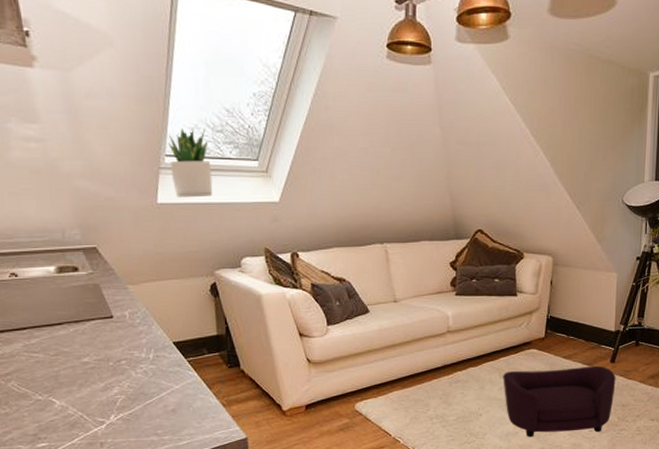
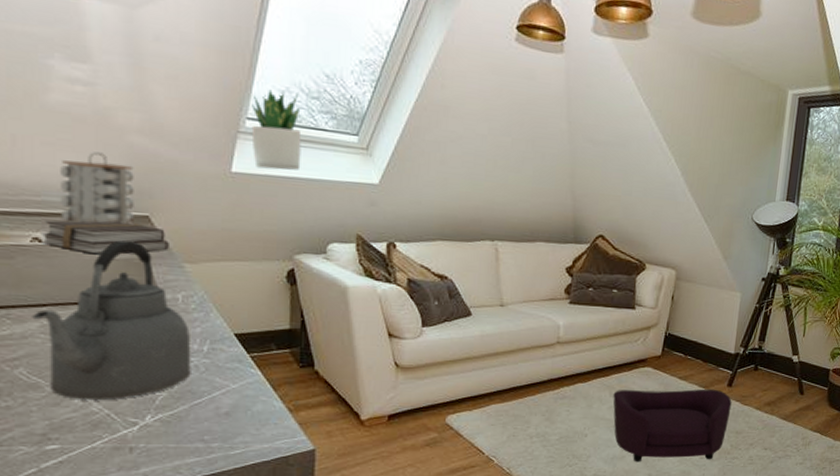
kettle: none [16,270,142,404] -> present [32,240,191,400]
book: none [17,254,115,284] -> present [42,220,169,255]
spice rack: none [25,197,85,258] -> present [60,152,134,224]

